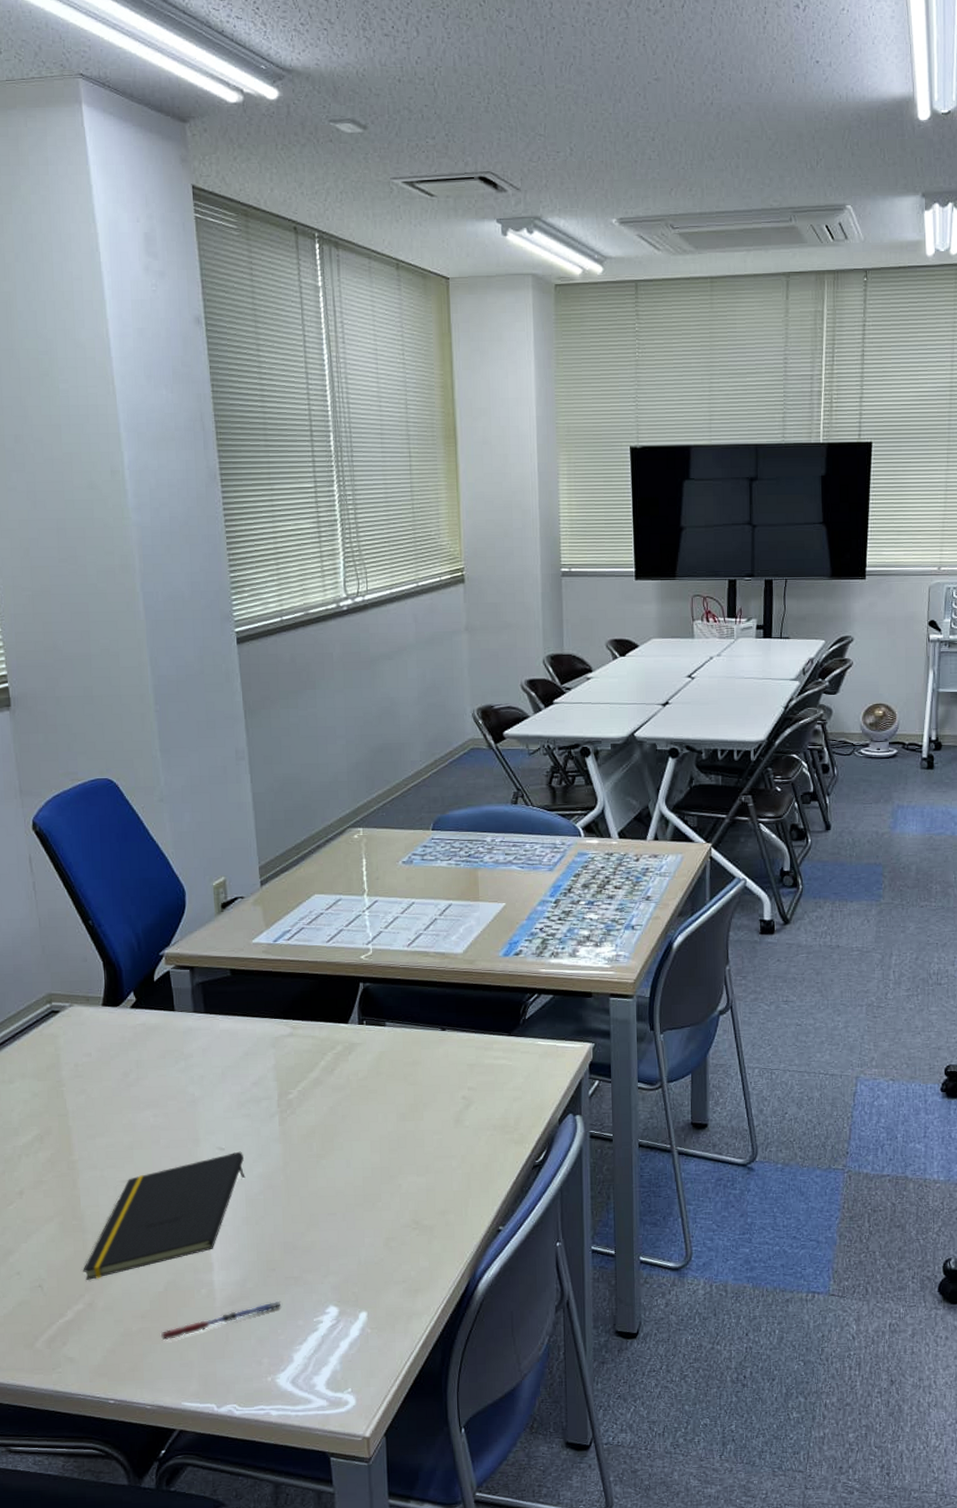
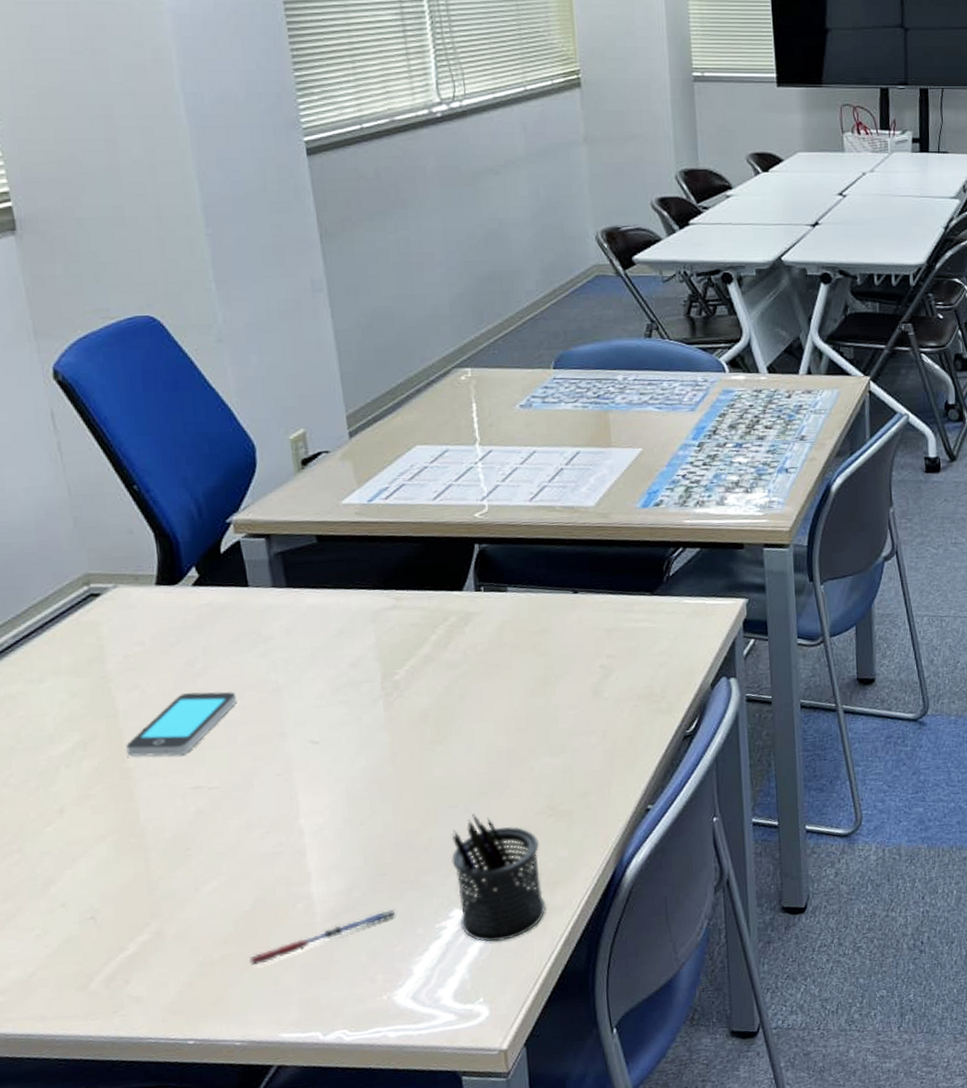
smartphone: none [73,1099,161,1153] -> present [126,691,237,757]
notepad: present [83,1151,245,1280] -> none [146,743,346,906]
pen holder: none [329,1222,407,1339] -> present [451,814,545,942]

